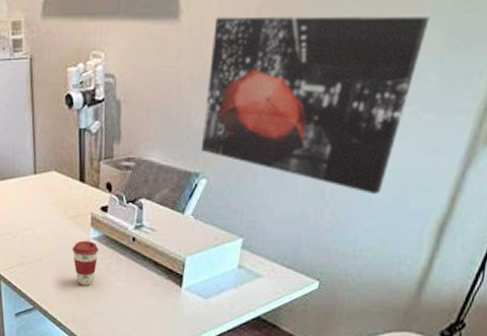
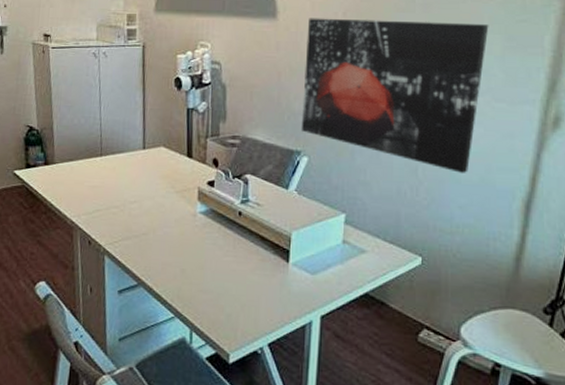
coffee cup: present [71,240,99,286] -> none [178,214,206,261]

